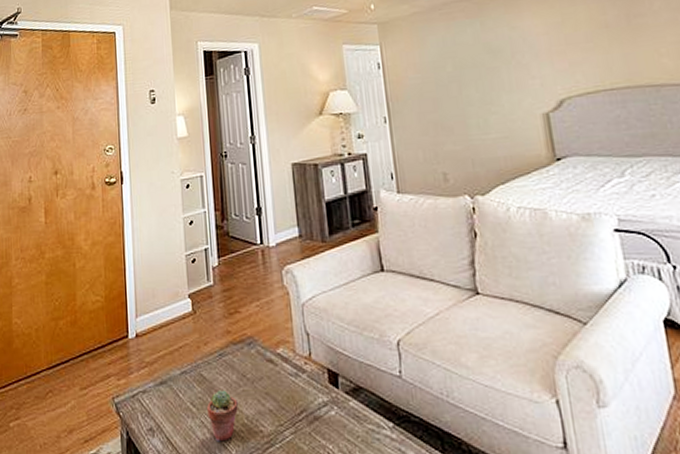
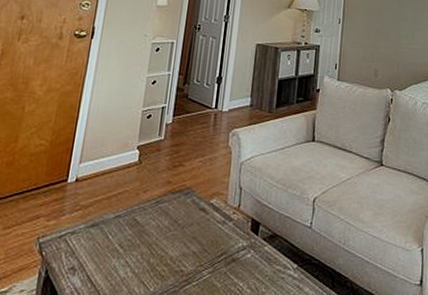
potted succulent: present [207,390,238,442] -> none [133,233,165,280]

